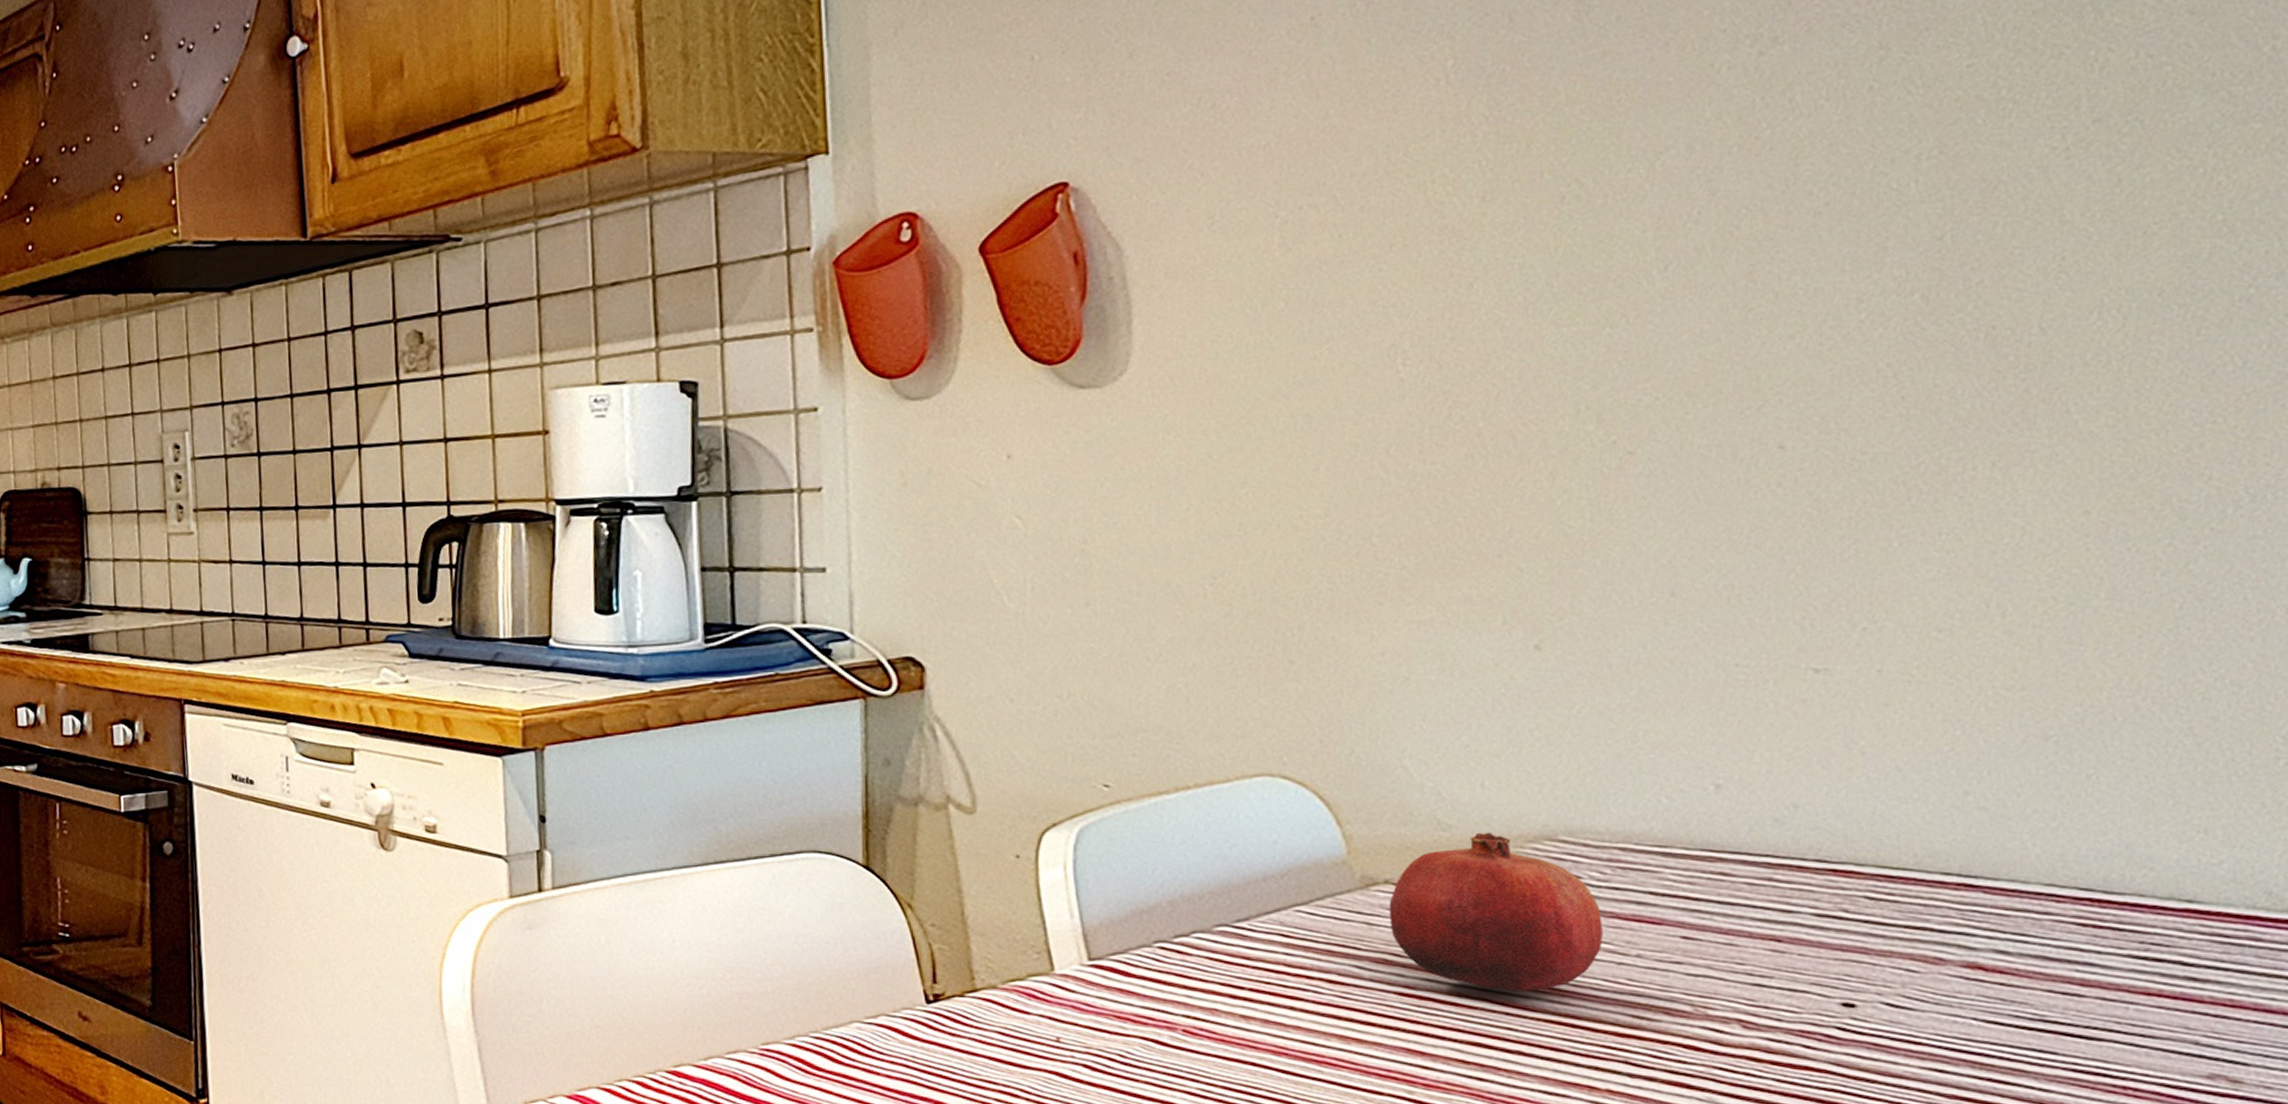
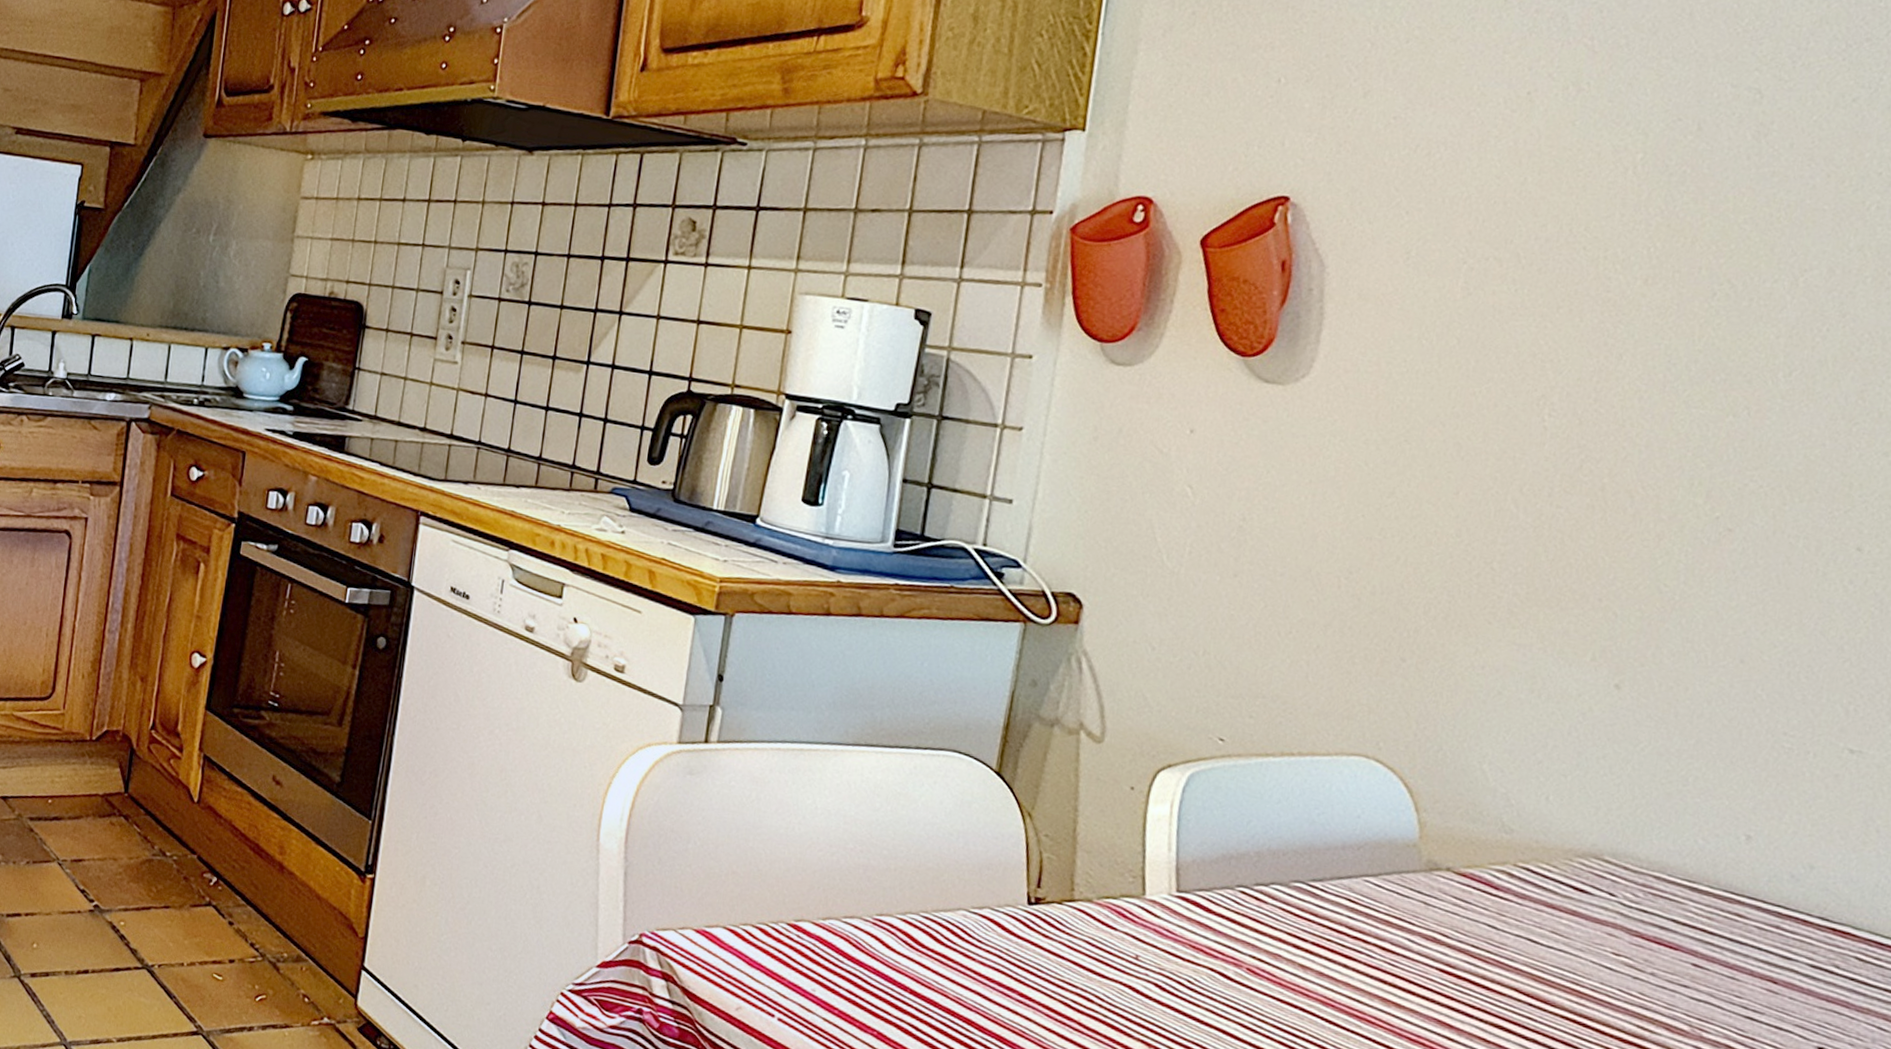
fruit: present [1389,833,1603,991] -> none [1444,841,1628,989]

